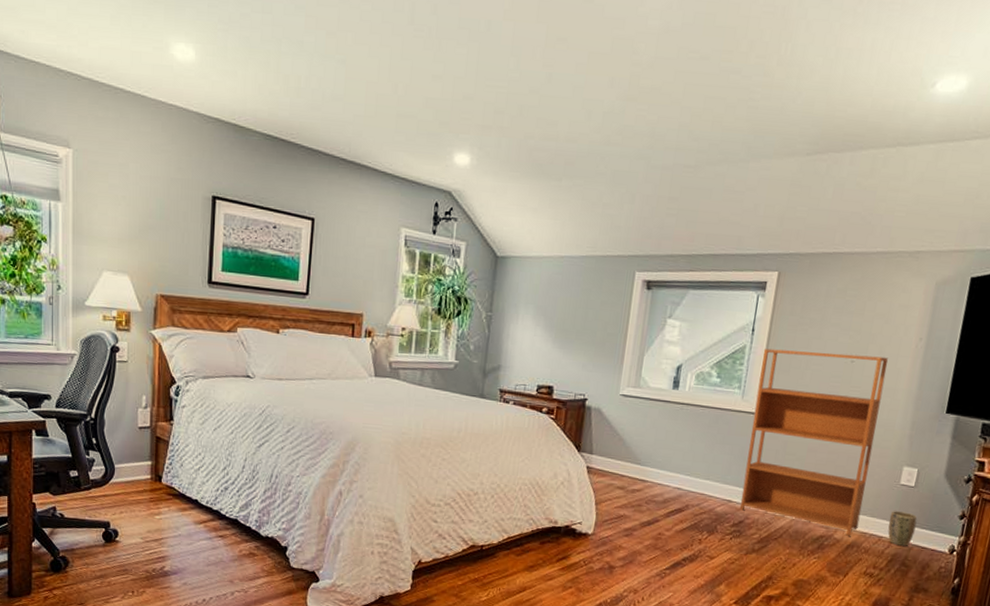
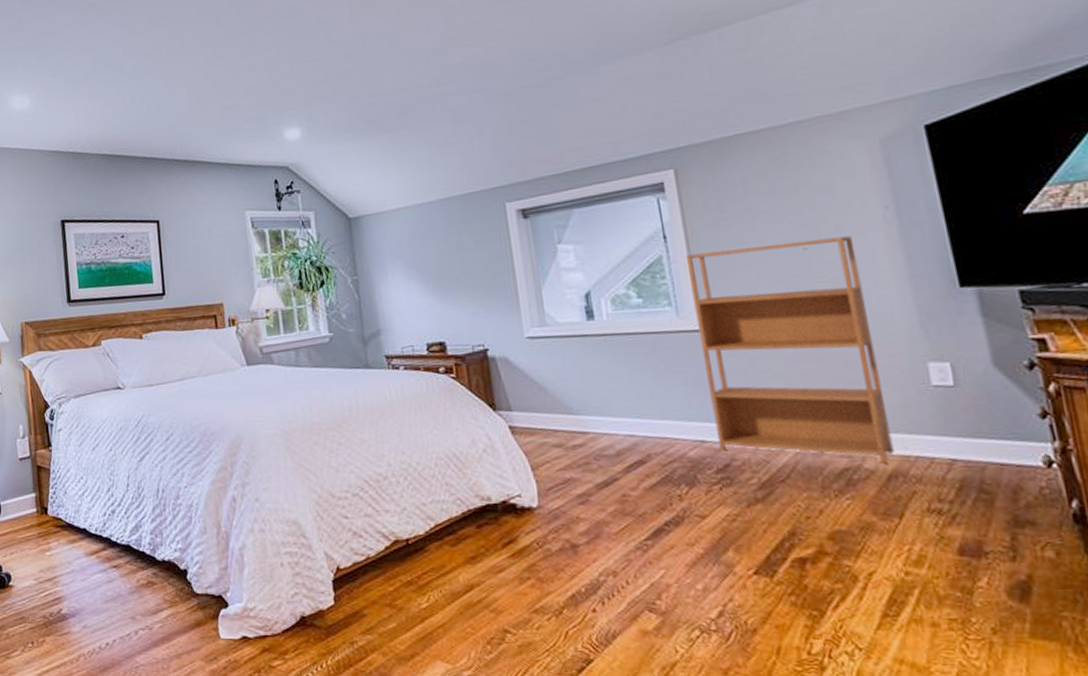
plant pot: present [887,511,918,546] -> none [933,420,982,466]

